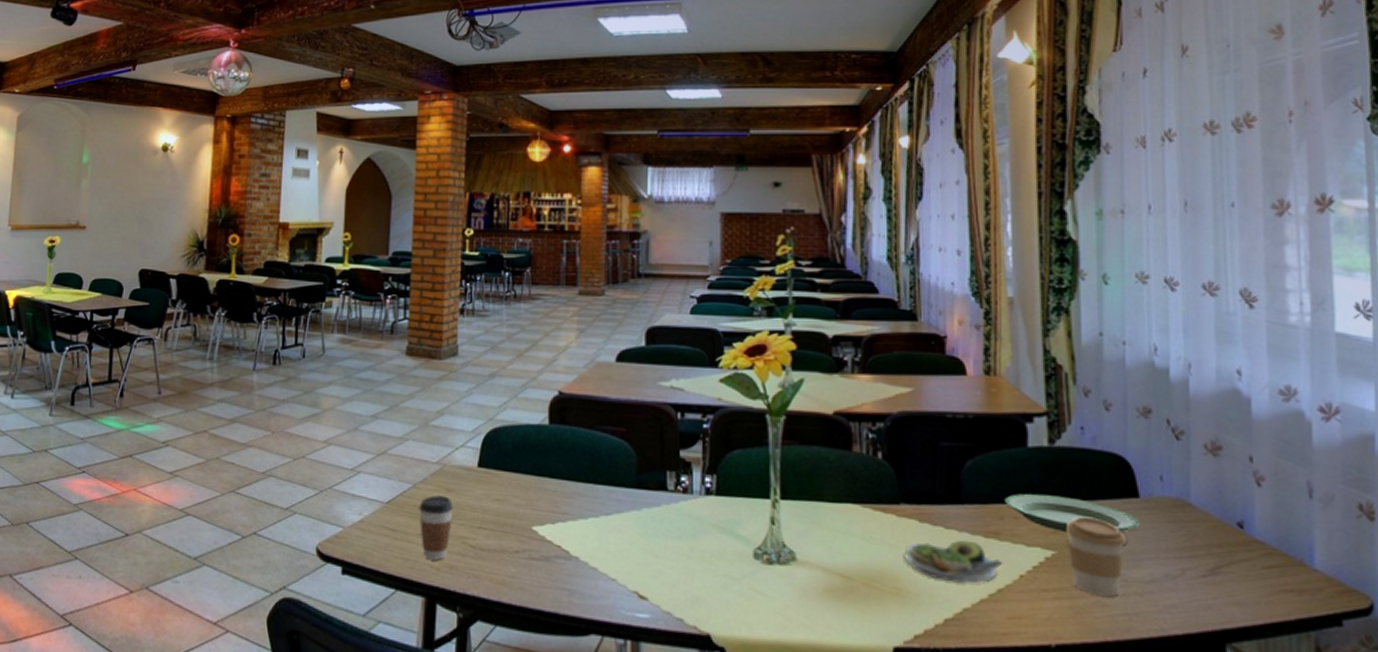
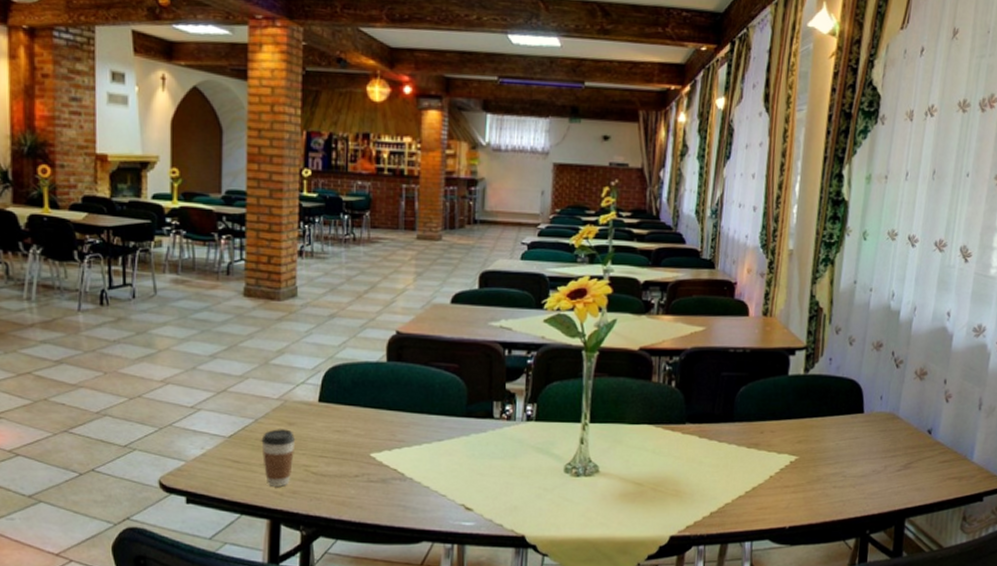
salad plate: present [904,540,1004,584] -> none [685,451,759,485]
plate: present [1004,493,1139,533] -> none [765,412,861,442]
coffee cup: present [1065,516,1126,596] -> none [807,429,850,488]

